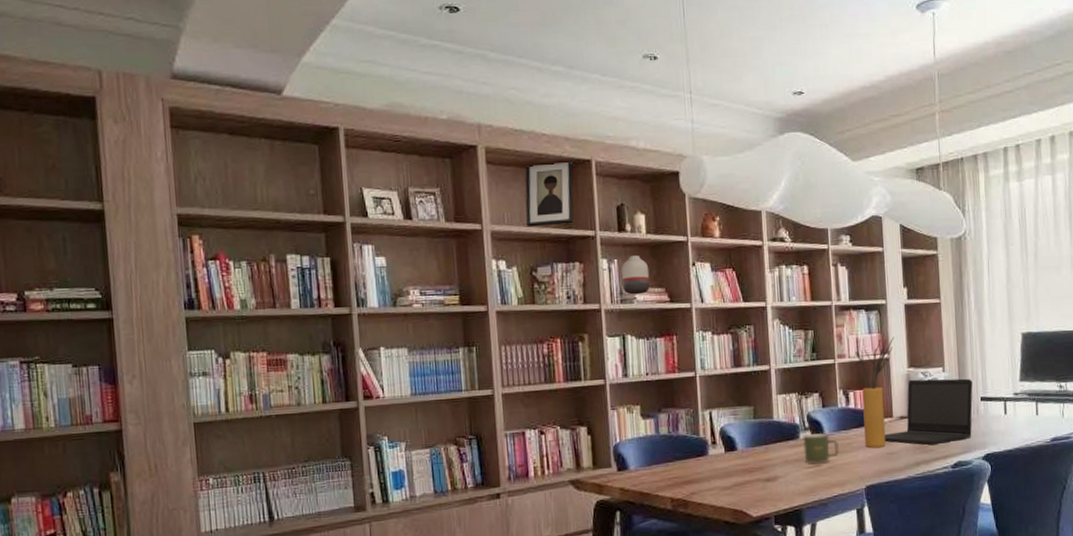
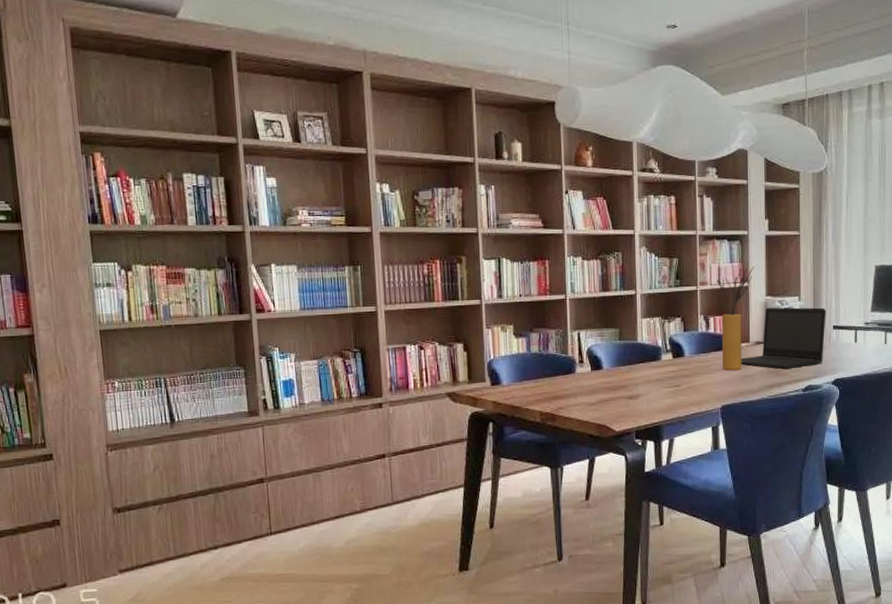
picture frame: present [525,162,574,227] -> none [408,90,454,153]
vase: present [622,256,650,295] -> none [498,182,525,220]
mug: present [803,432,839,464] -> none [665,355,698,384]

